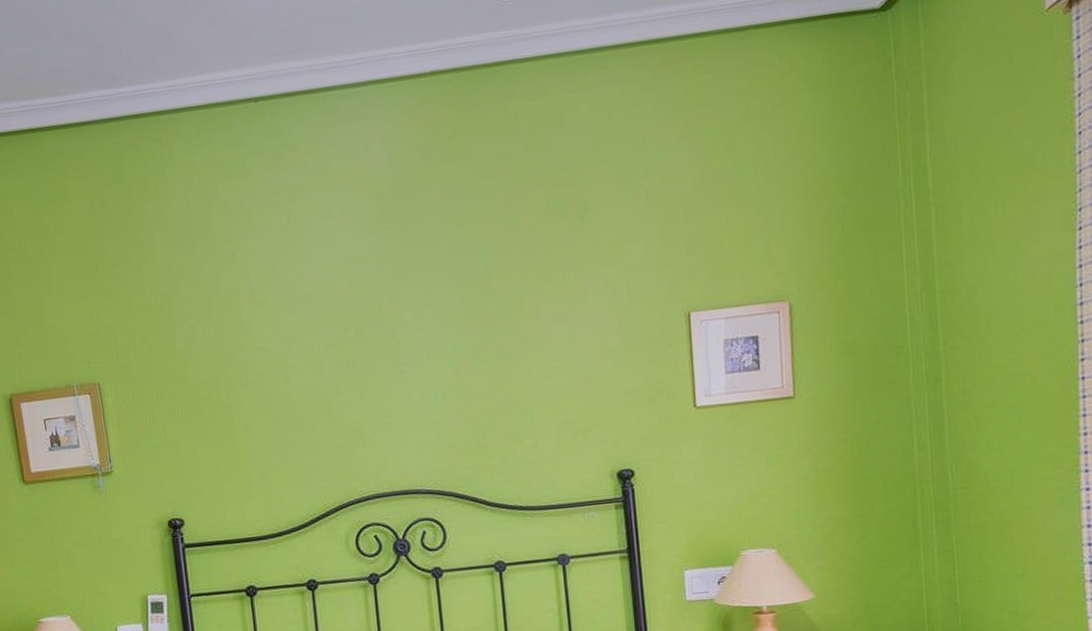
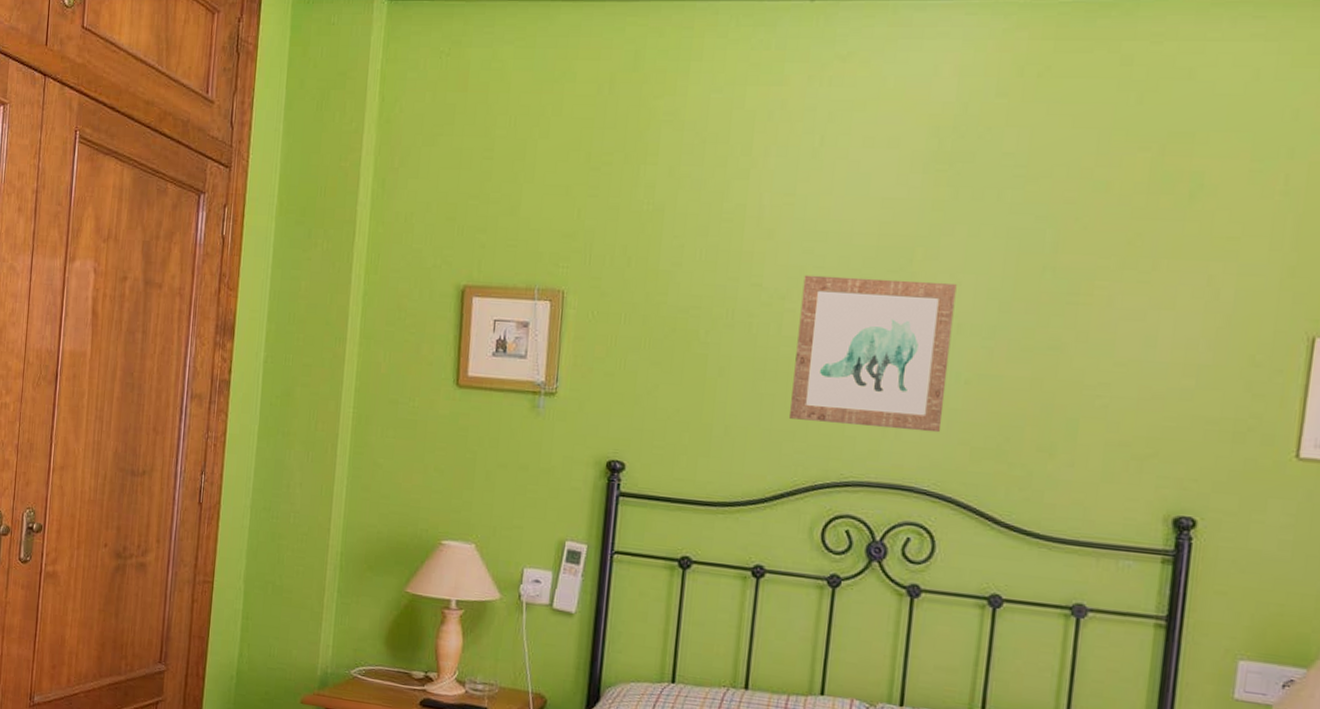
wall art: none [298,319,432,454] -> present [790,275,957,433]

